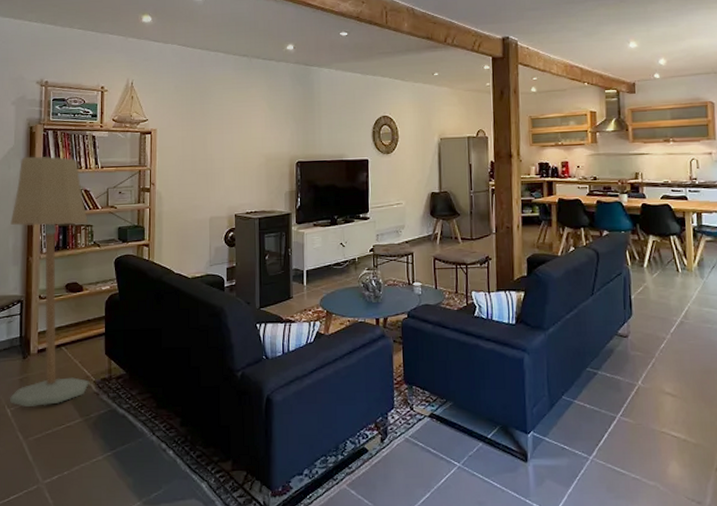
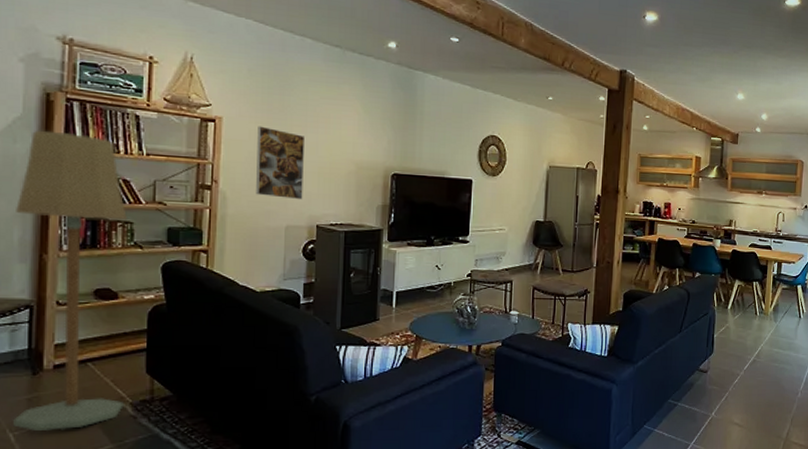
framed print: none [184,132,223,194] -> present [256,126,304,200]

